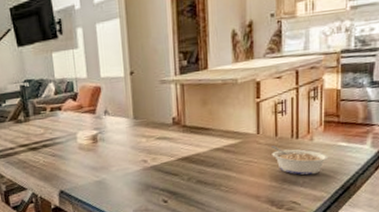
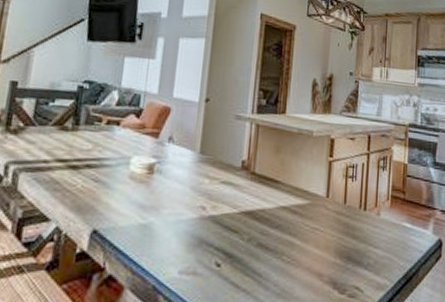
legume: present [271,145,329,175] -> none [339,214,394,257]

